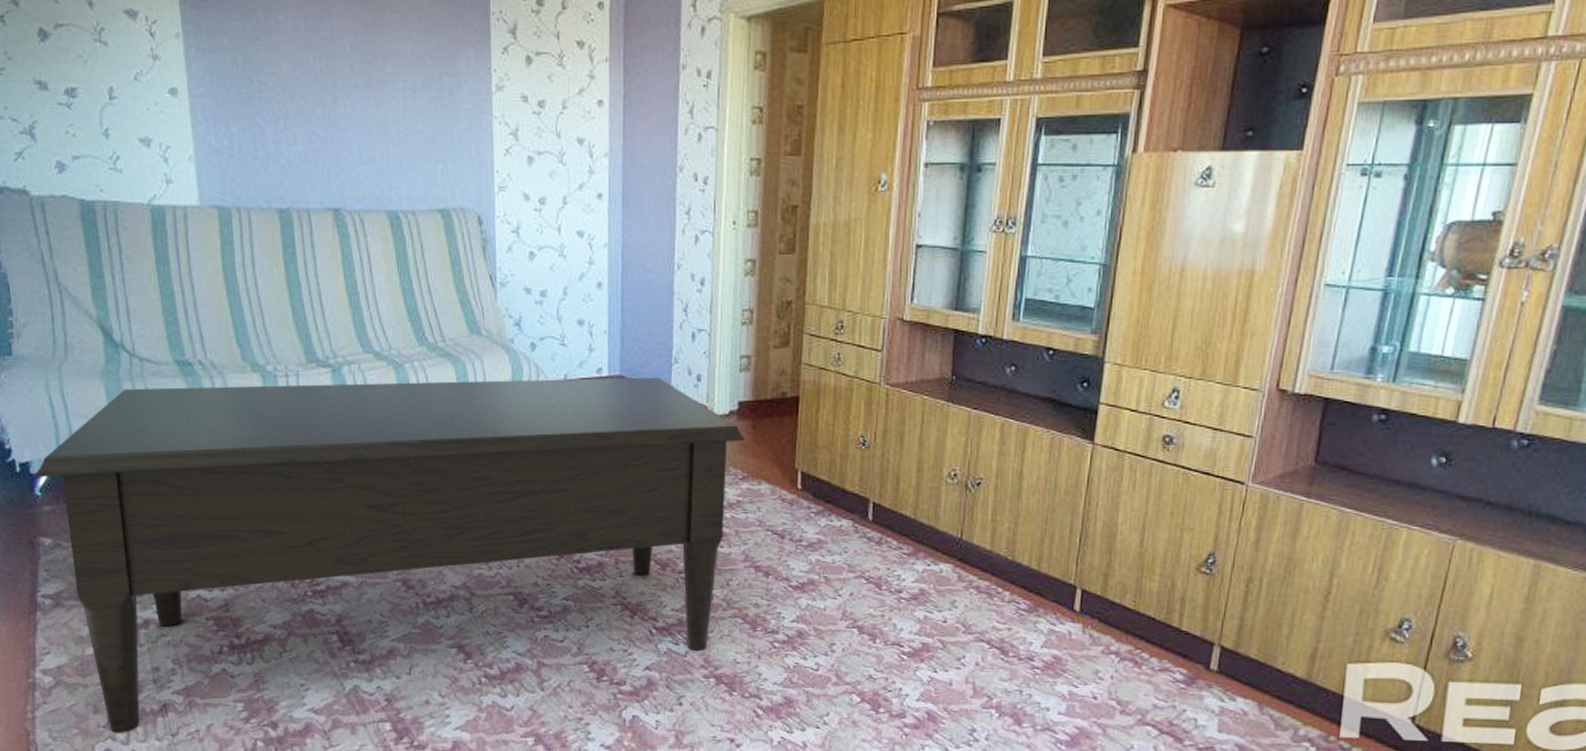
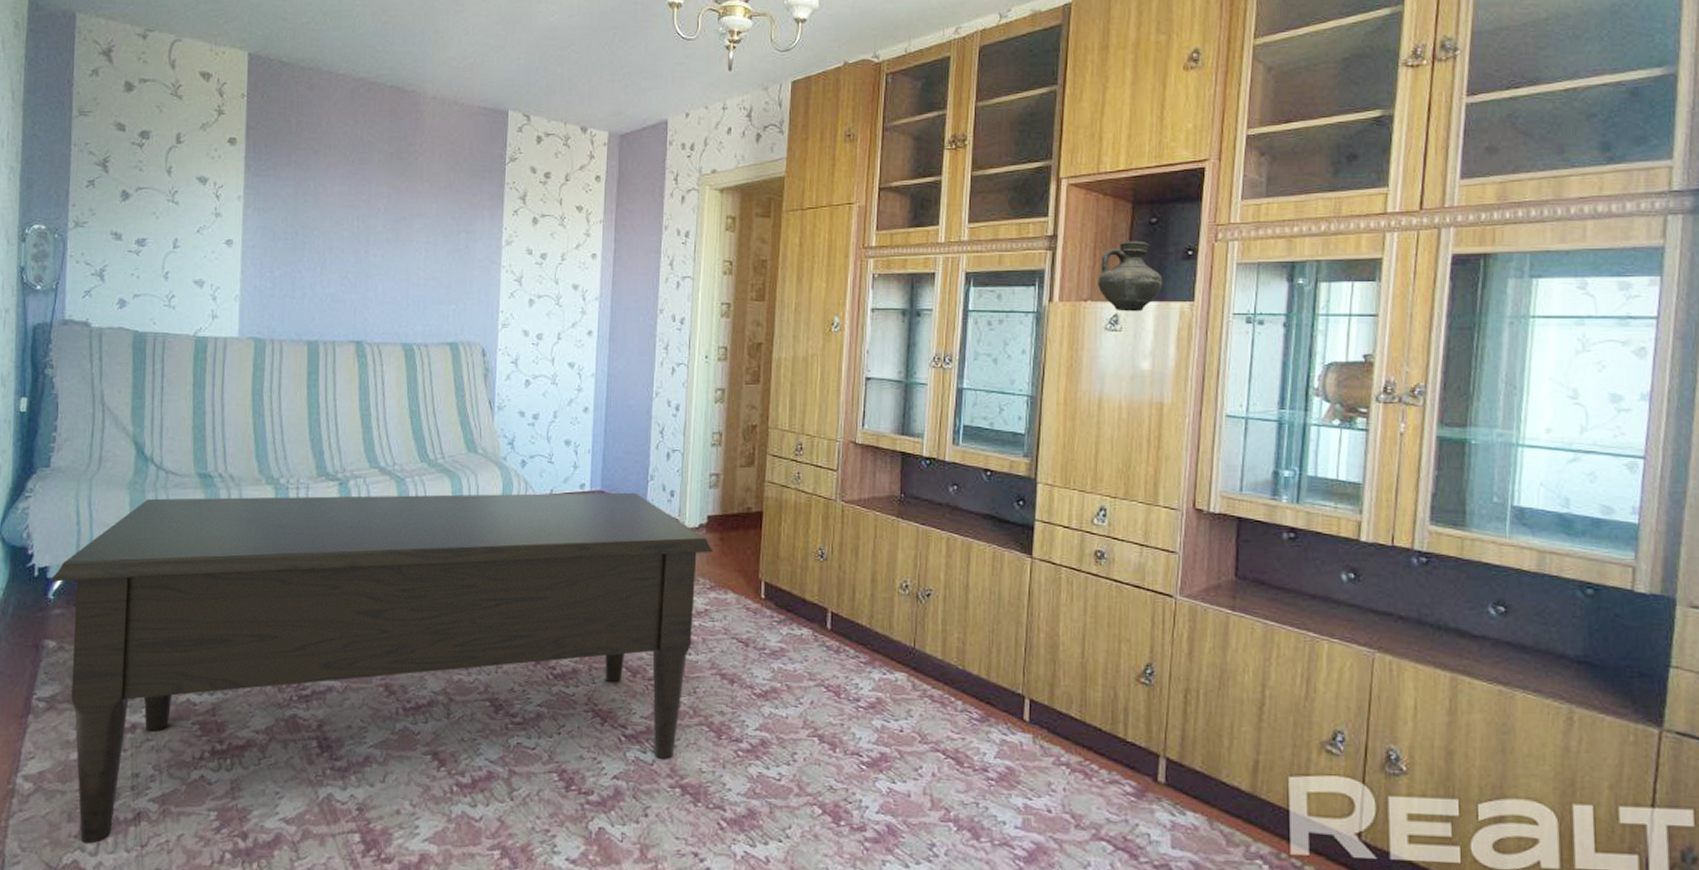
ceramic pitcher: none [1191,75,1269,164] -> present [1098,240,1163,312]

